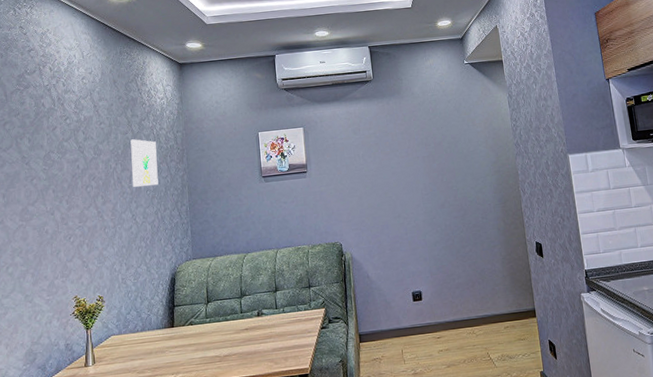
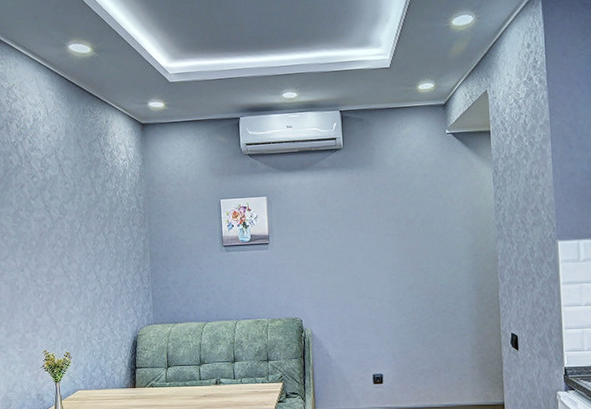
wall art: present [130,139,158,187] -> none [94,200,121,249]

